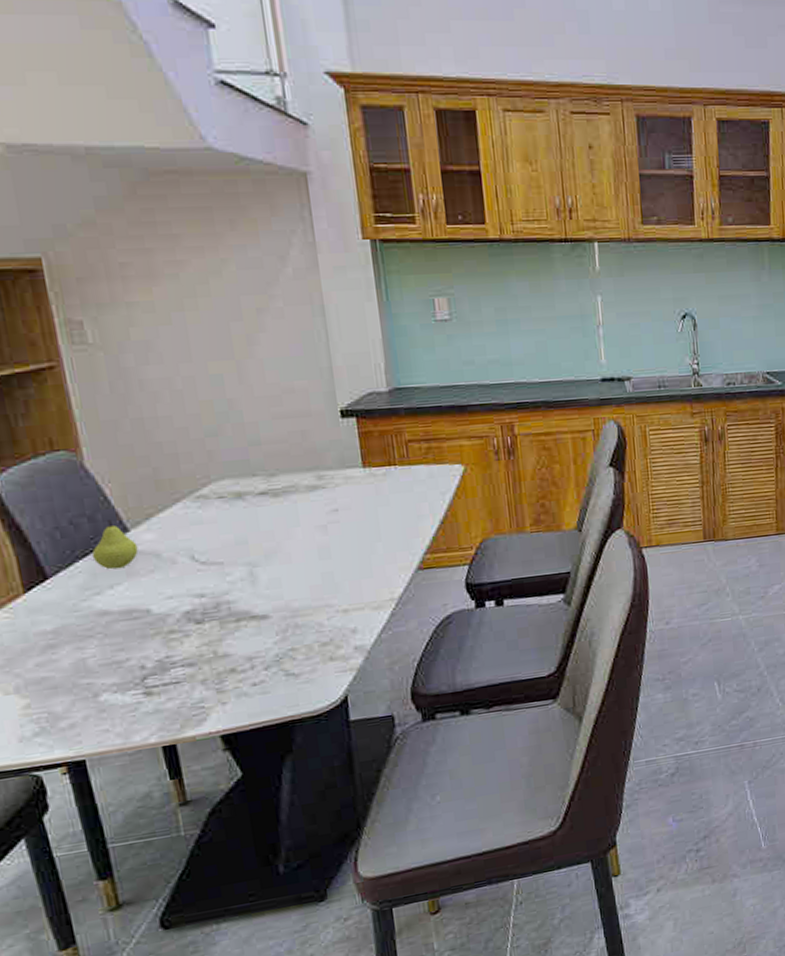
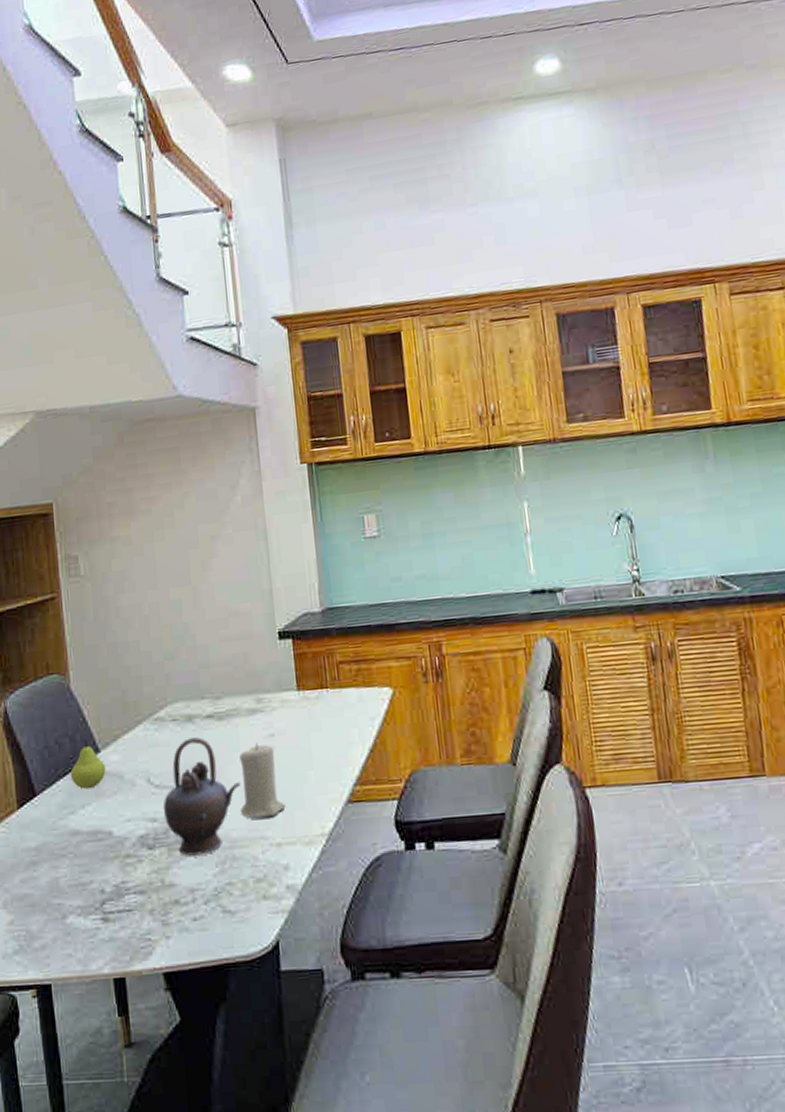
teapot: none [211,514,302,628] -> present [163,737,241,856]
candle: none [299,518,352,589] -> present [239,743,286,819]

